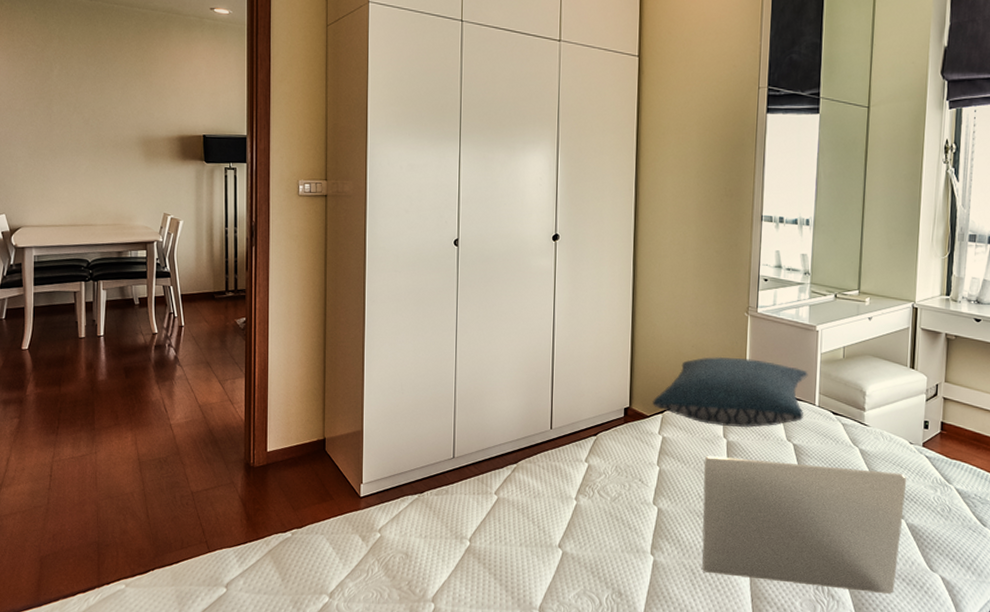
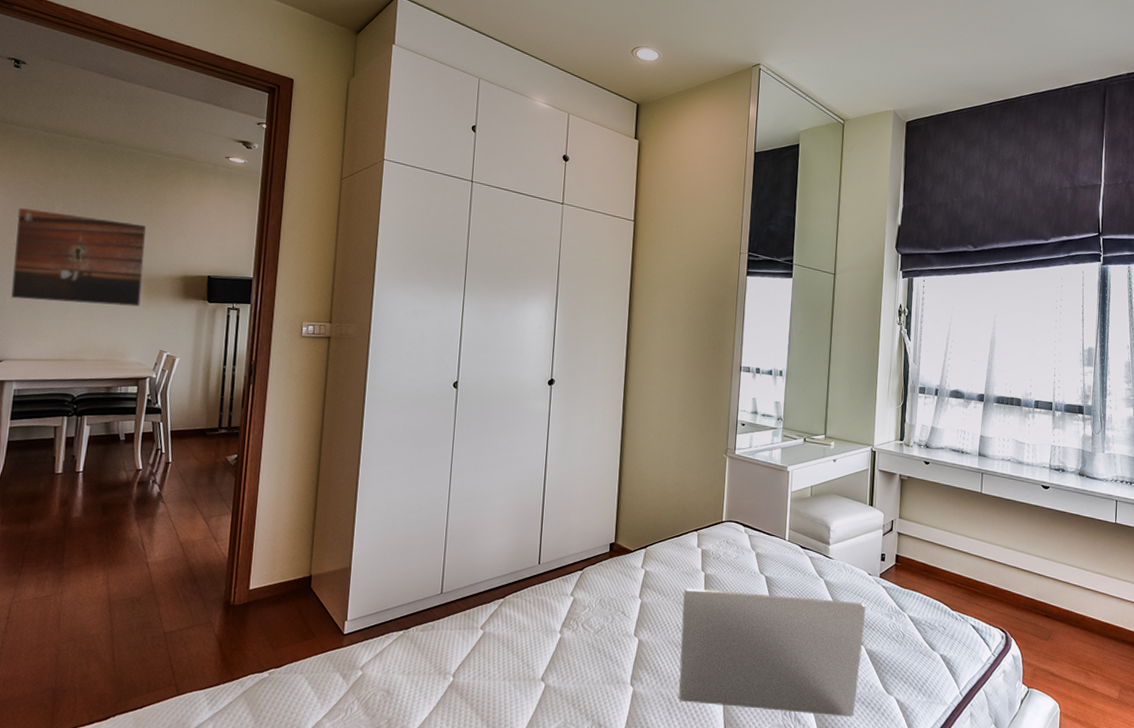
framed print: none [18,72,142,170] -> present [10,207,147,307]
pillow: present [652,356,808,428] -> none [637,494,780,561]

